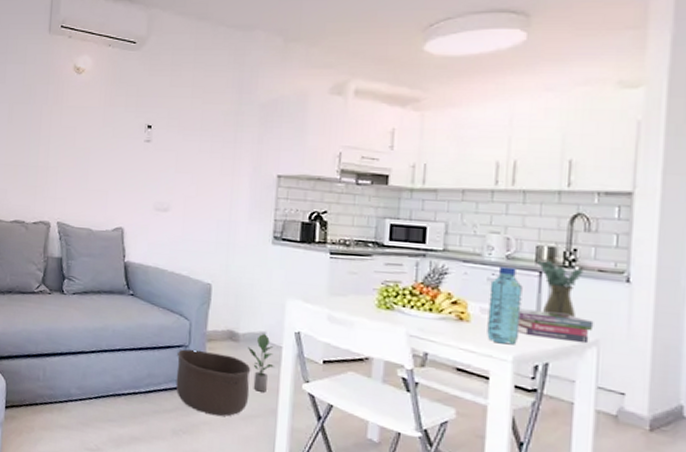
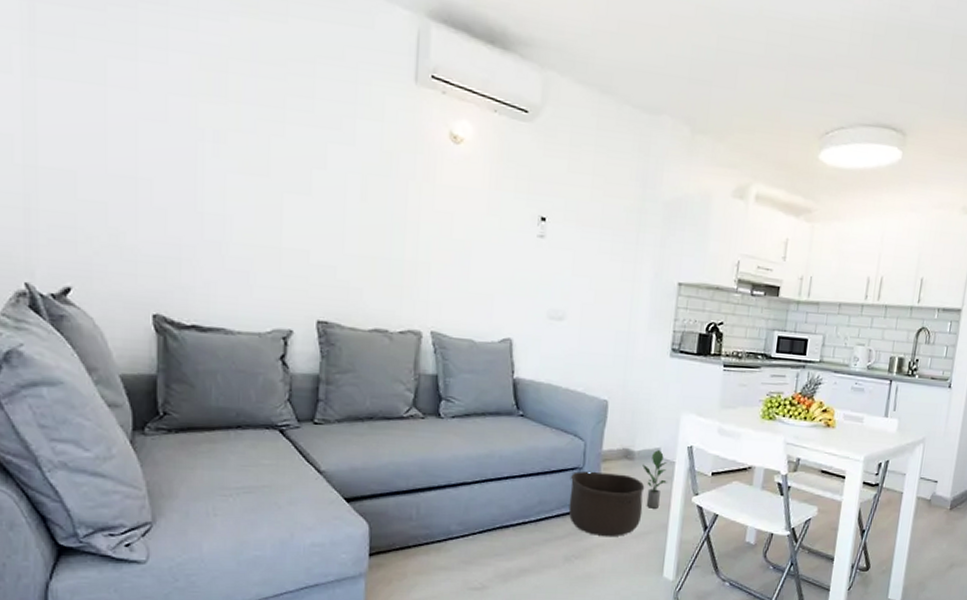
water bottle: present [487,267,523,345] -> none [846,376,877,447]
books: present [518,309,594,344] -> none [870,414,924,442]
vase: present [539,256,584,317] -> none [889,366,922,419]

